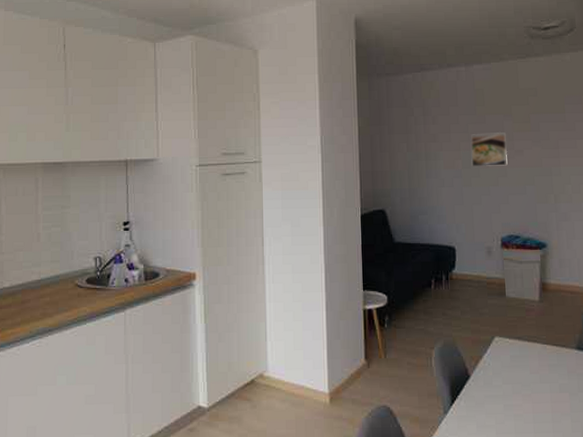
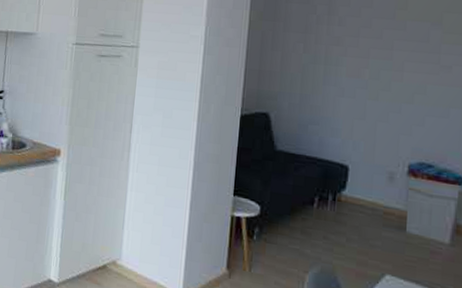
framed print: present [471,131,508,168] -> none [381,41,432,82]

